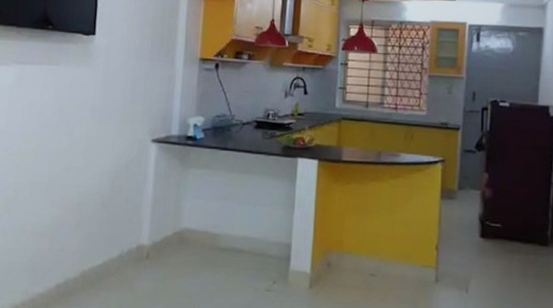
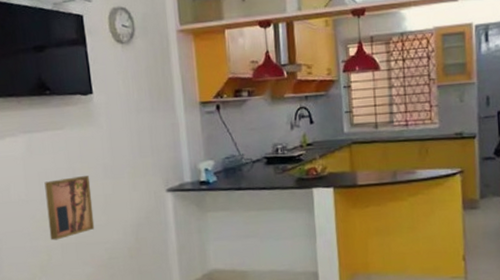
wall art: none [21,114,76,177] -> present [44,176,95,241]

